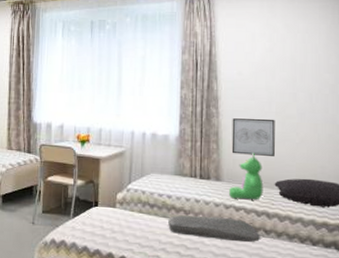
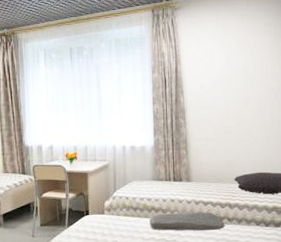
teddy bear: present [229,153,264,200] -> none [198,155,226,195]
wall art: present [231,118,275,156] -> none [197,124,233,157]

